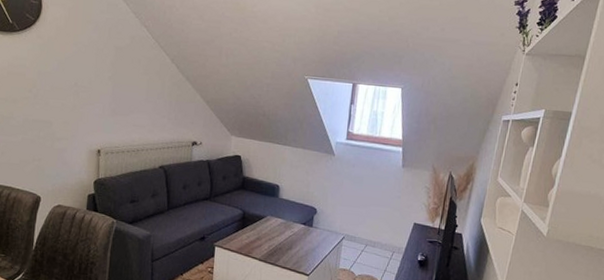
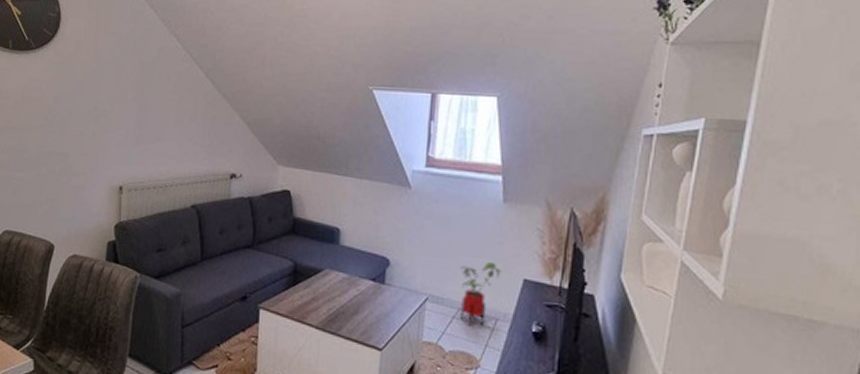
house plant: none [368,211,399,257] -> present [460,262,502,326]

